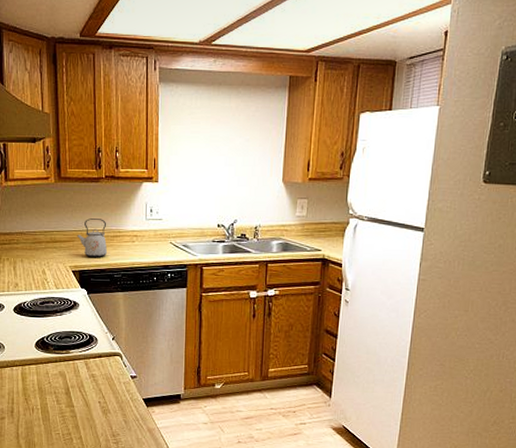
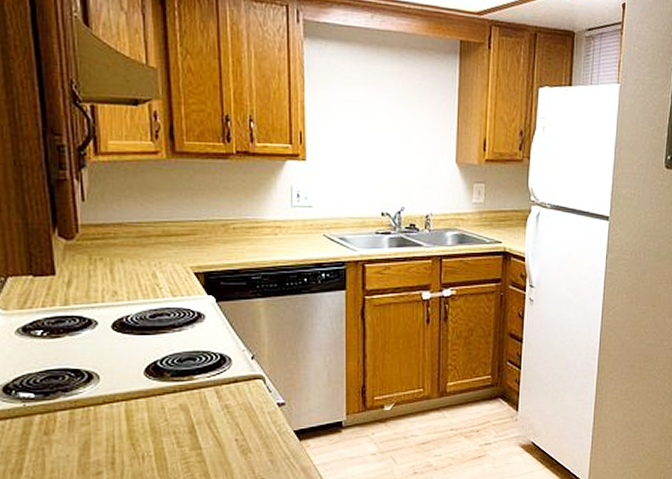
kettle: present [76,218,108,258] -> none [199,205,242,256]

